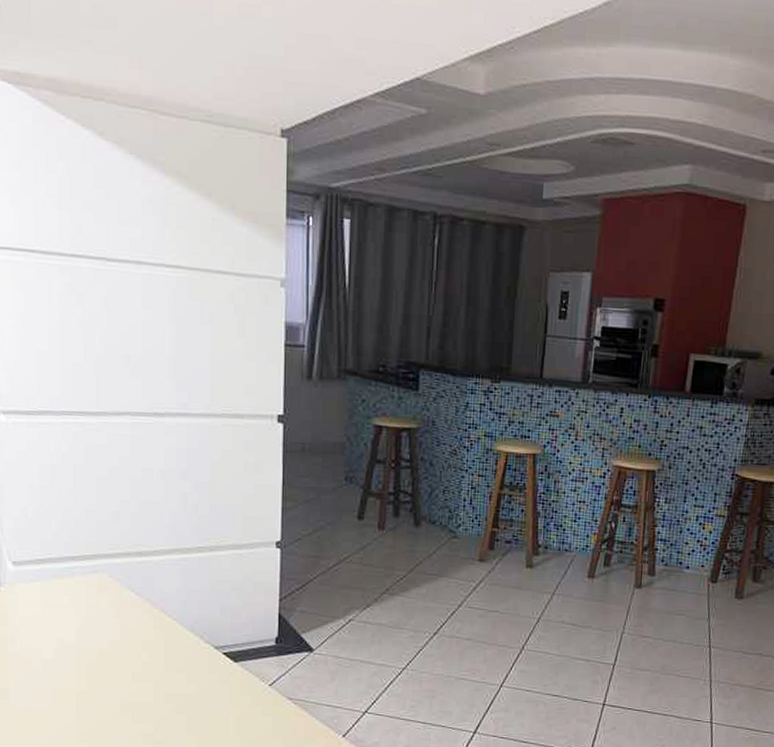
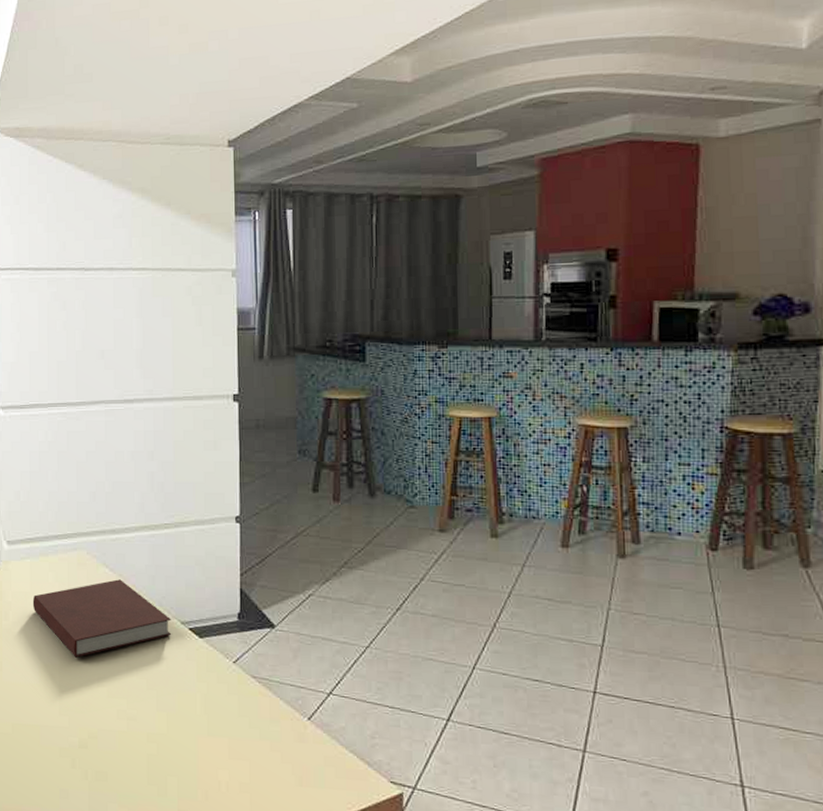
notebook: none [44,603,204,684] -> present [32,579,172,658]

